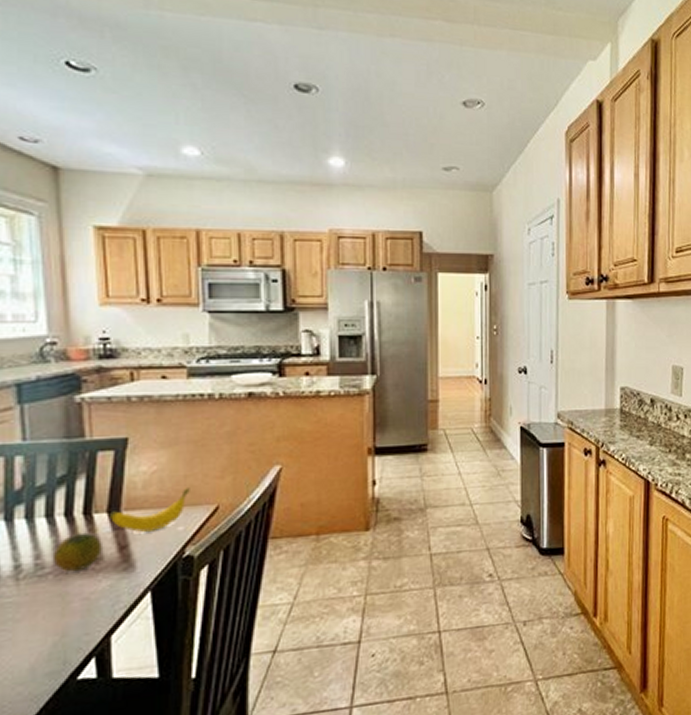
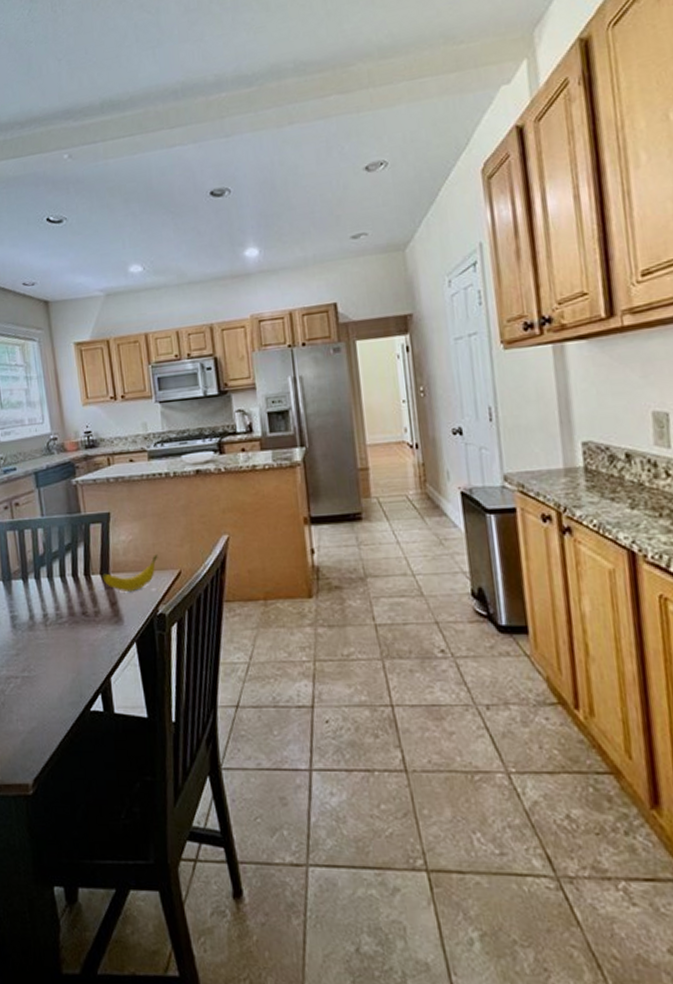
fruit: present [54,532,102,572] -> none [67,590,99,622]

